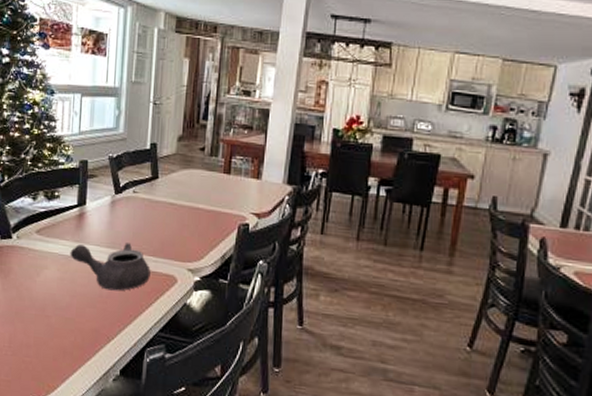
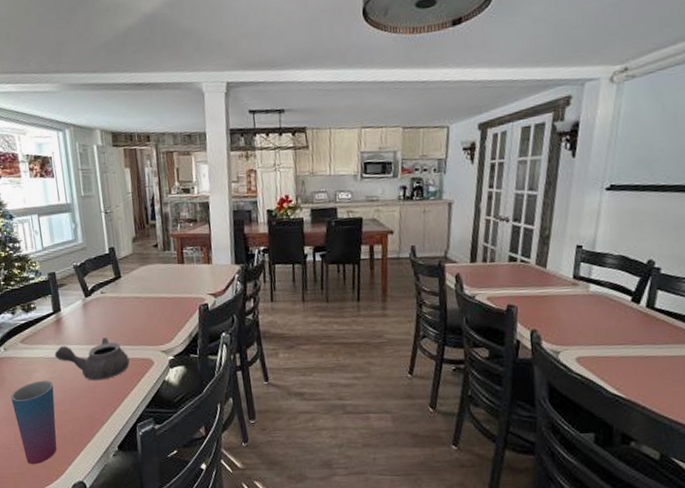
cup: none [13,279,63,374] -> present [10,381,57,464]

